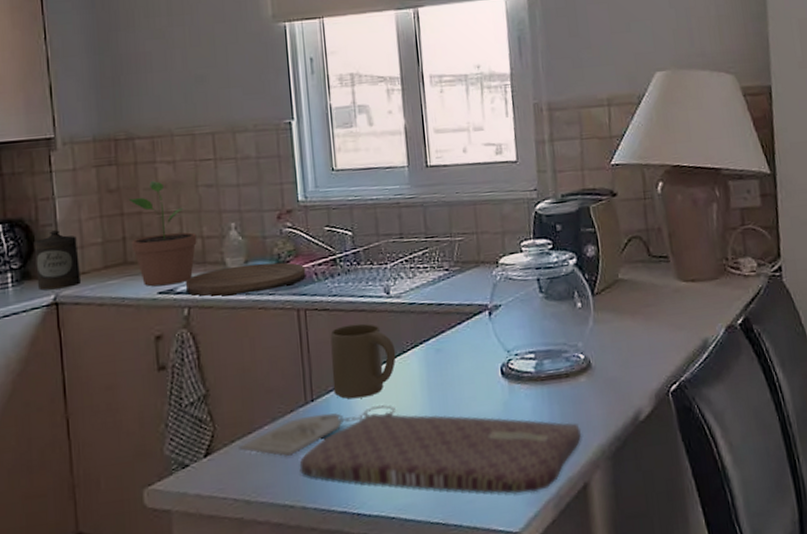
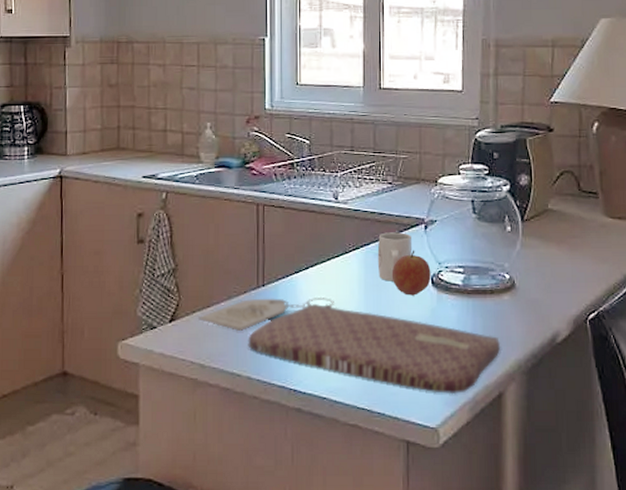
canister: present [33,230,81,291] -> none [46,115,82,165]
potted plant: present [129,181,197,287] -> none [125,80,178,171]
cutting board: present [186,262,306,297] -> none [166,160,267,186]
cup: present [330,323,397,399] -> none [282,223,339,289]
mug: none [438,322,478,379] -> present [377,232,413,281]
fruit: none [456,340,501,391] -> present [391,250,431,296]

